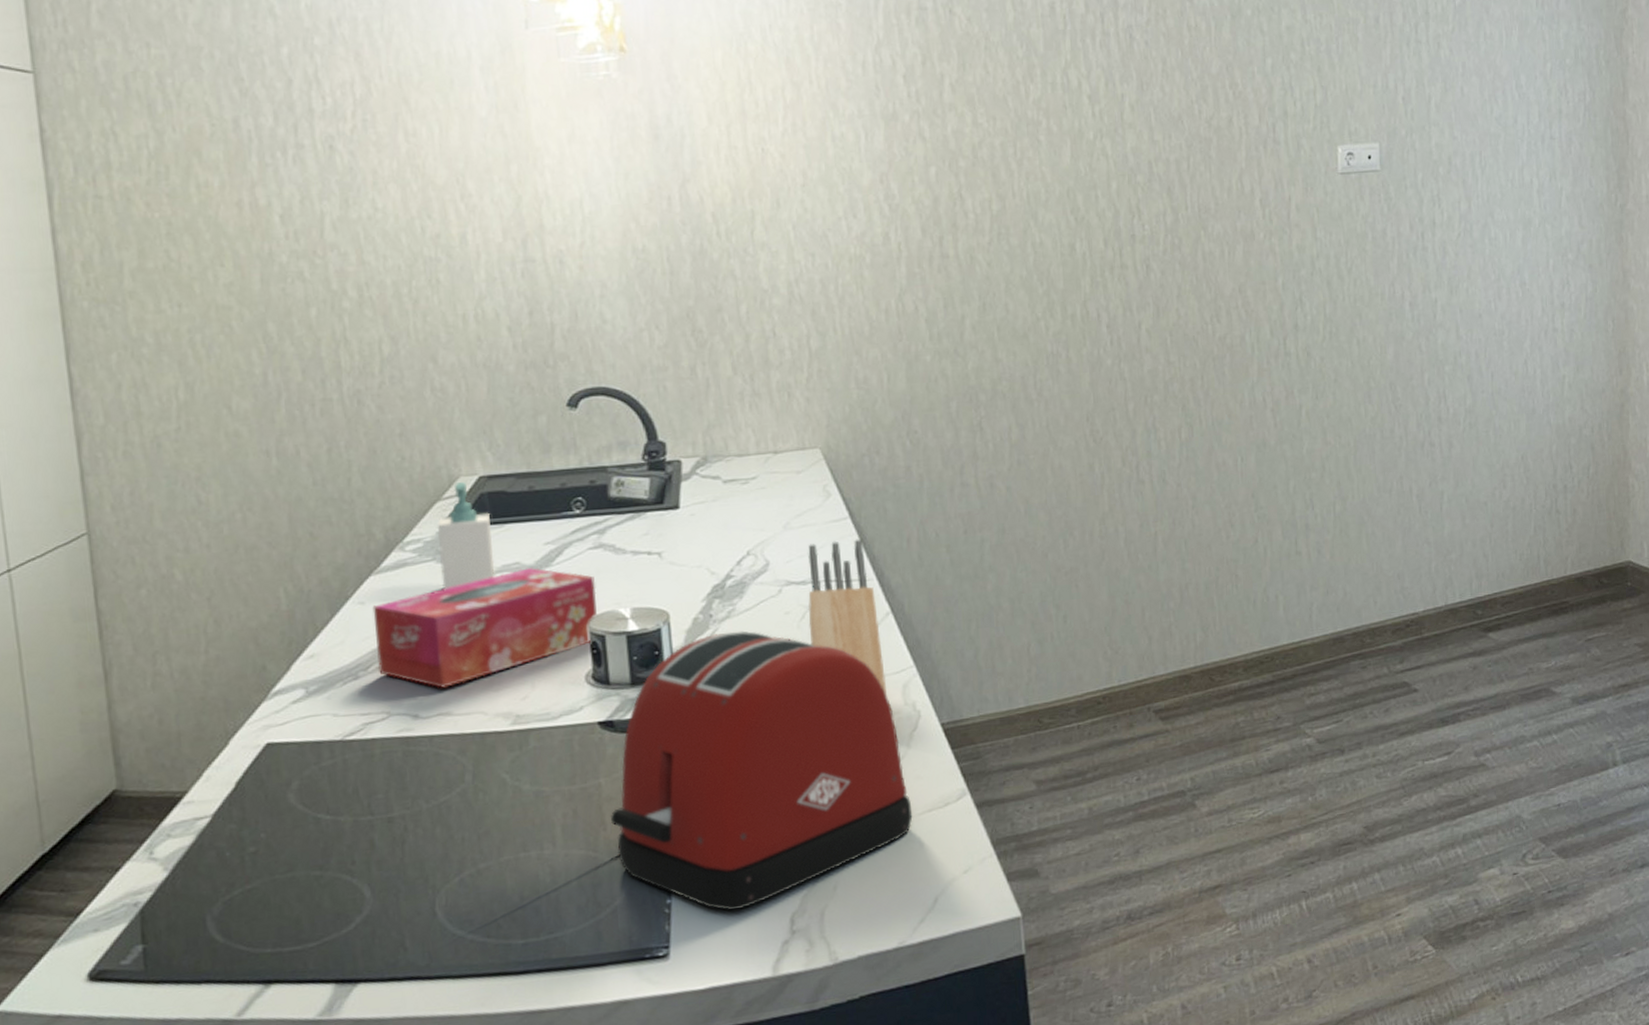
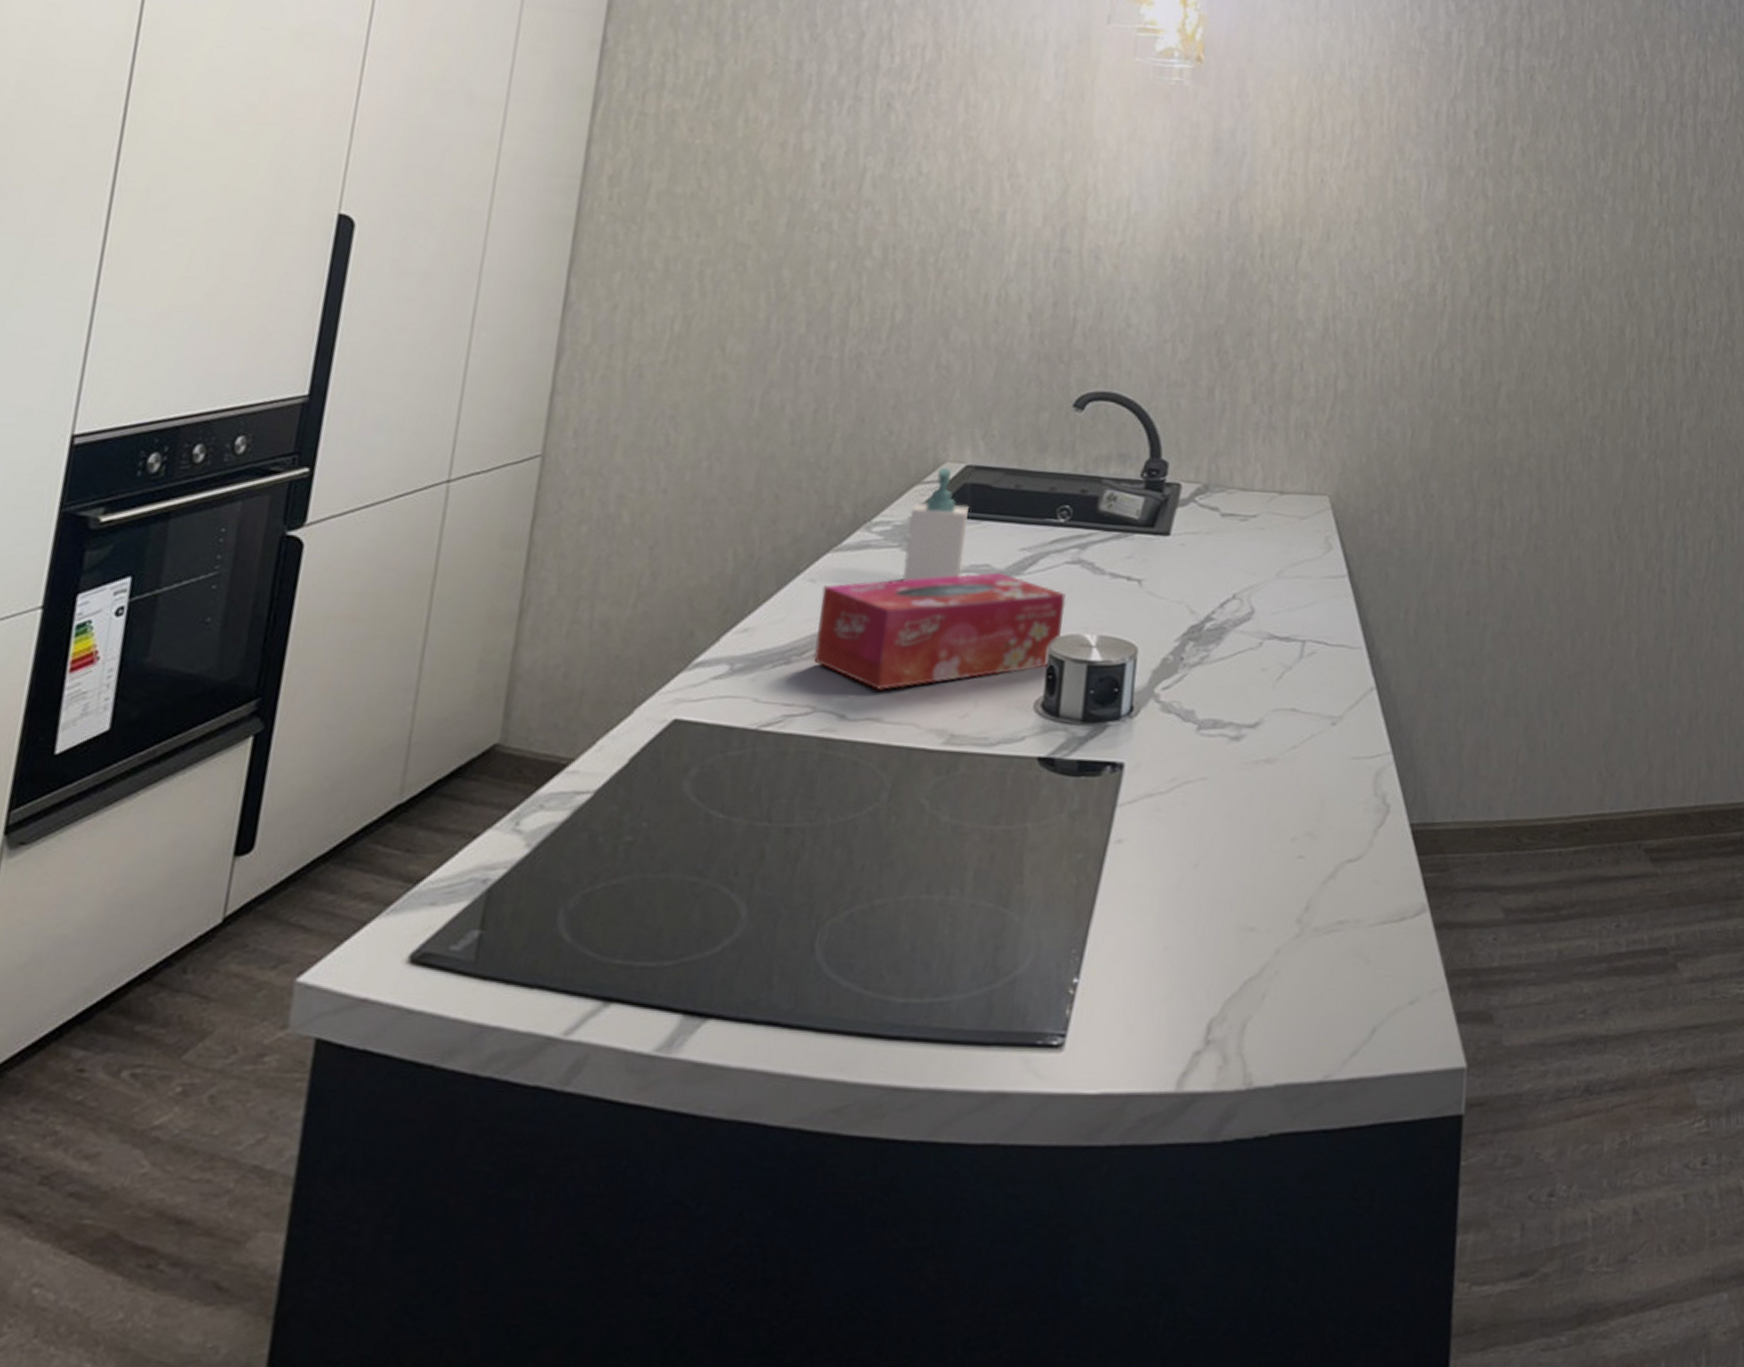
toaster: present [611,630,913,911] -> none [1029,679,1364,1005]
knife block: present [808,539,888,696] -> none [1284,598,1362,781]

